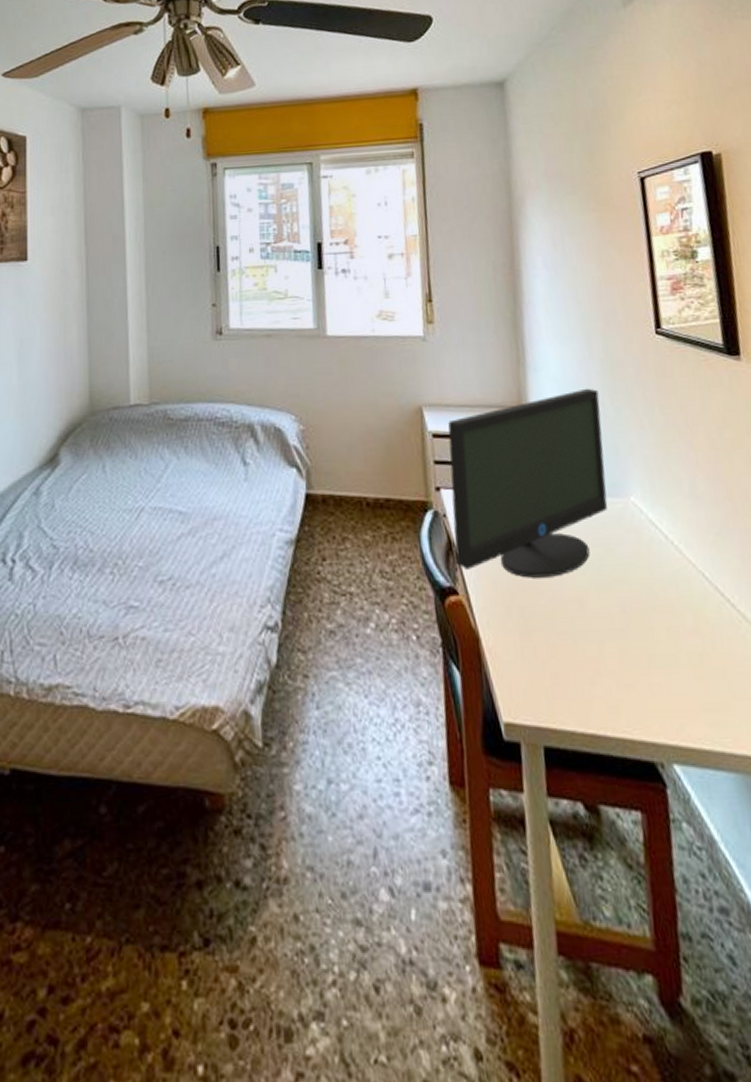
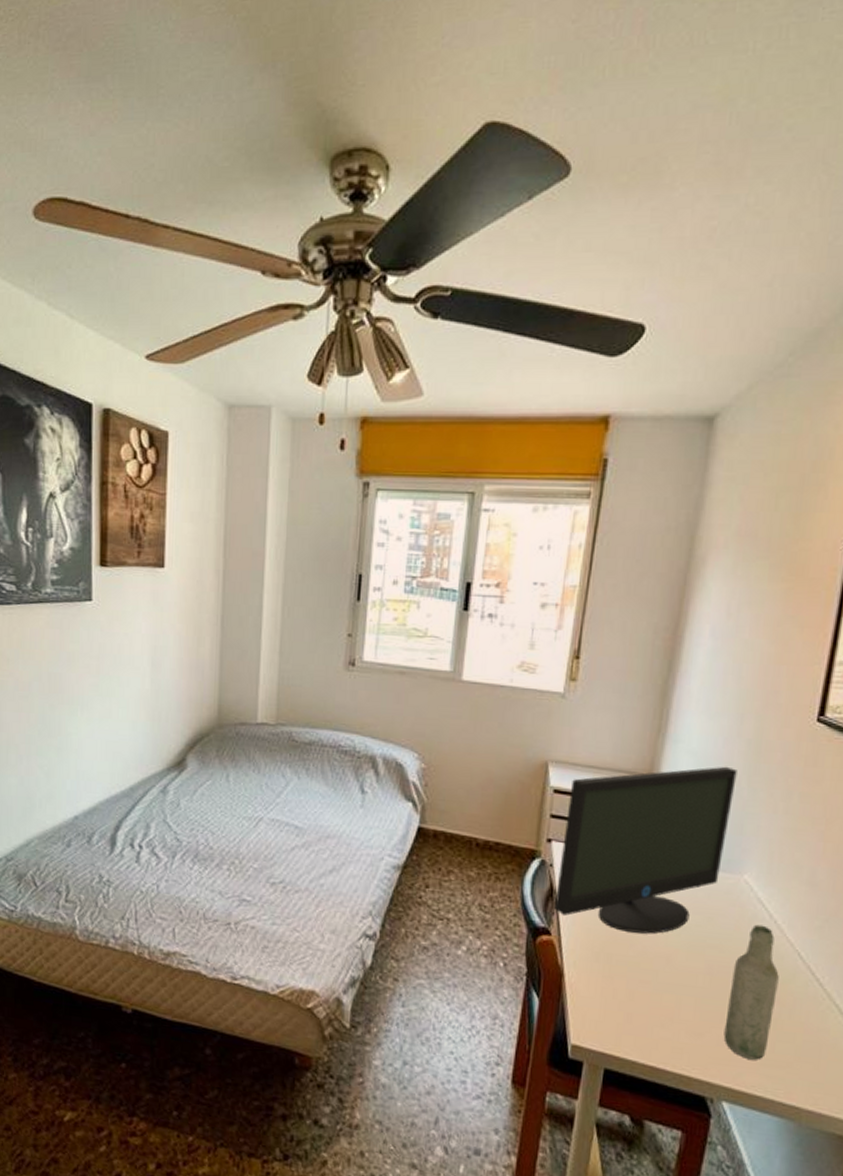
bottle: none [645,548,702,706] -> present [723,924,779,1060]

